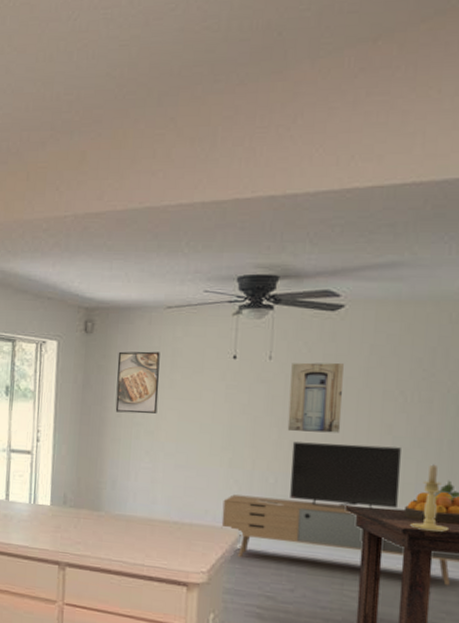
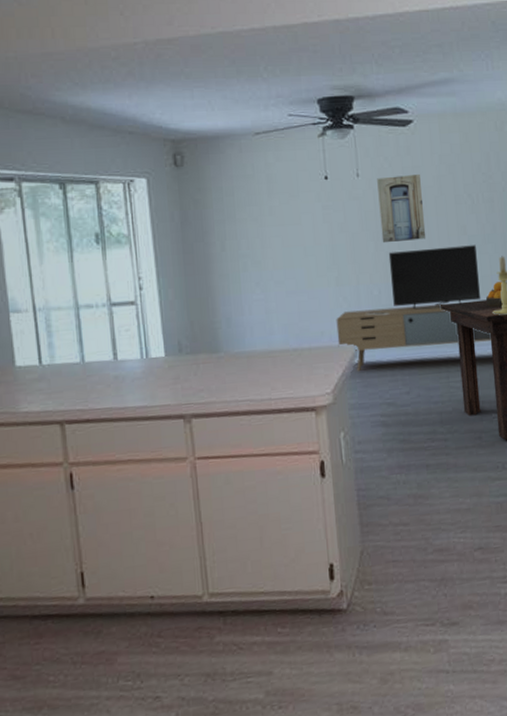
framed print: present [115,351,160,414] -> none [213,179,261,247]

